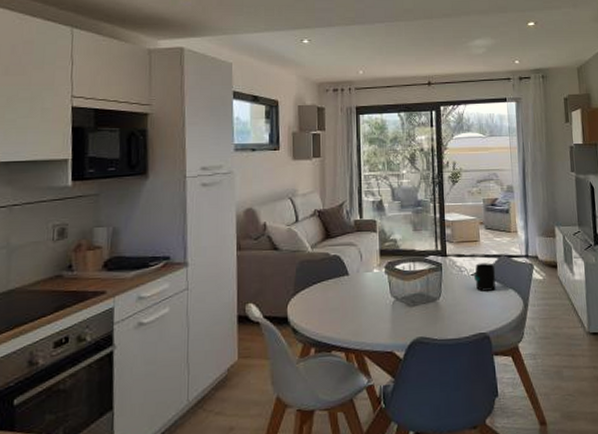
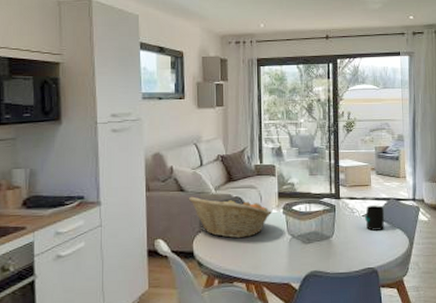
fruit basket: none [282,255,373,302] -> present [188,196,272,239]

